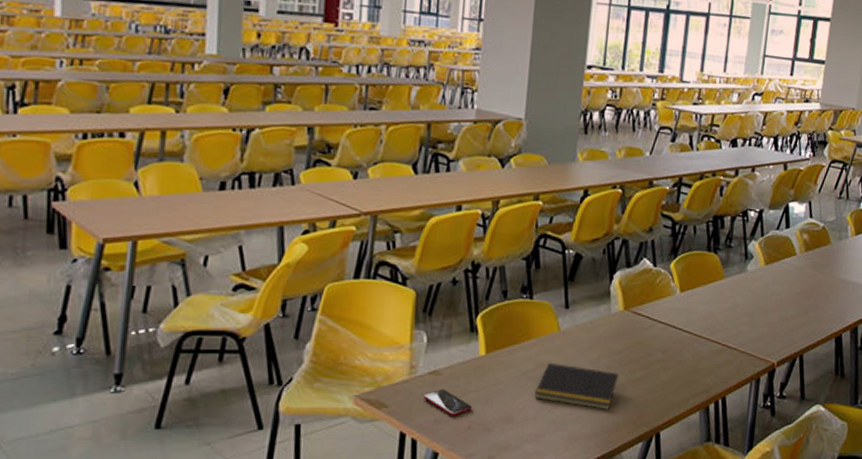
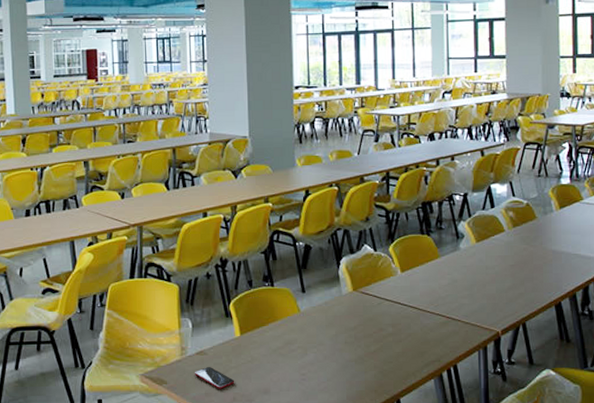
notepad: present [534,362,619,410] -> none [285,340,357,380]

